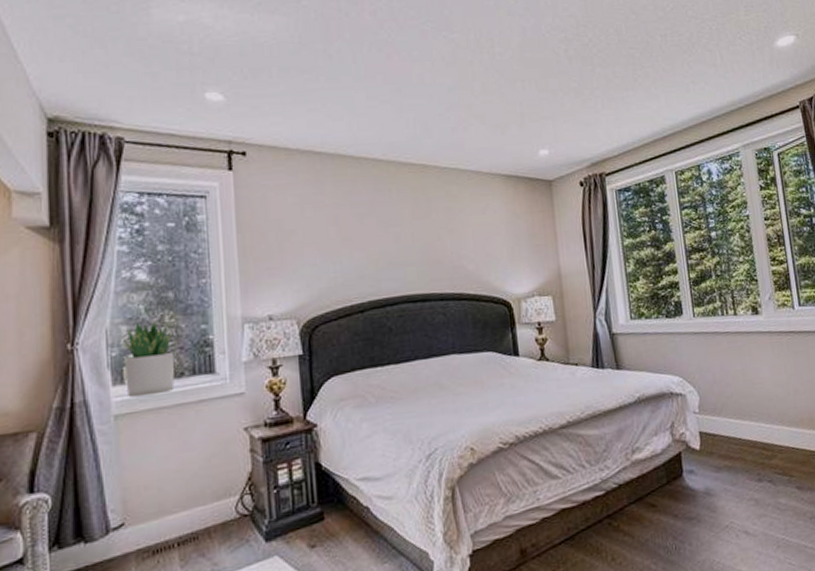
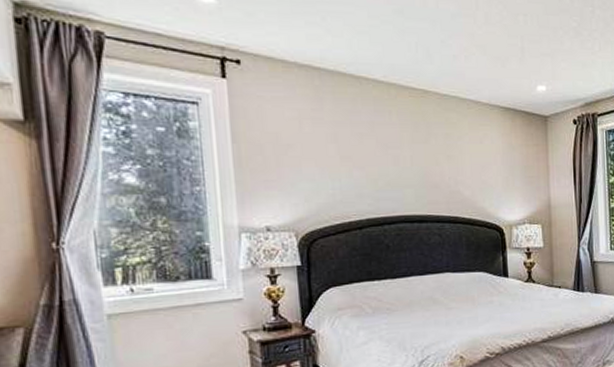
planter: present [122,316,176,398] -> none [112,221,171,298]

